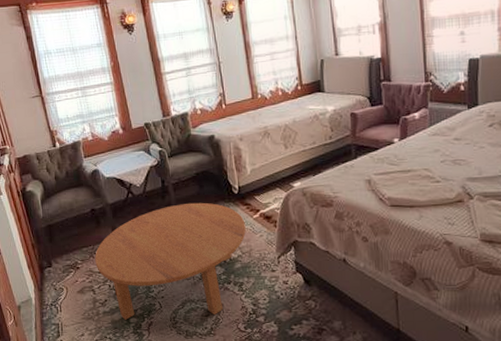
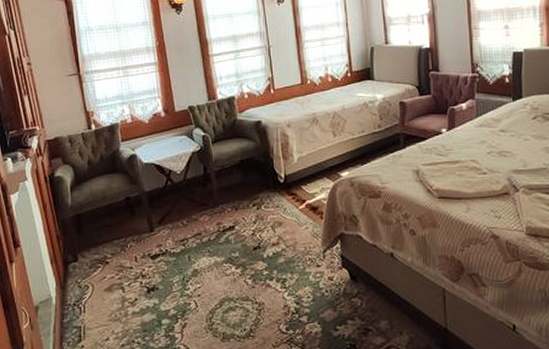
coffee table: present [95,202,246,320] -> none [127,191,291,321]

